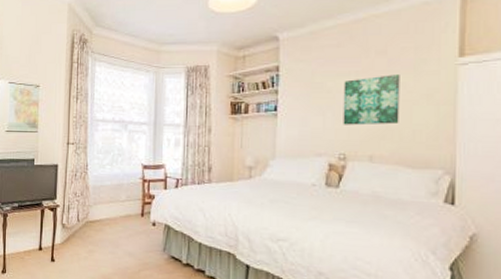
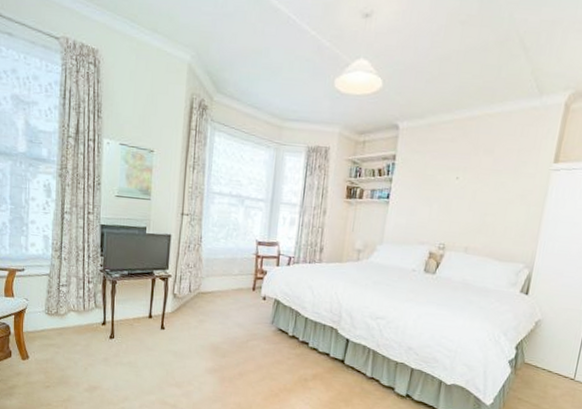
wall art: present [343,74,400,125] -> none [446,173,502,220]

